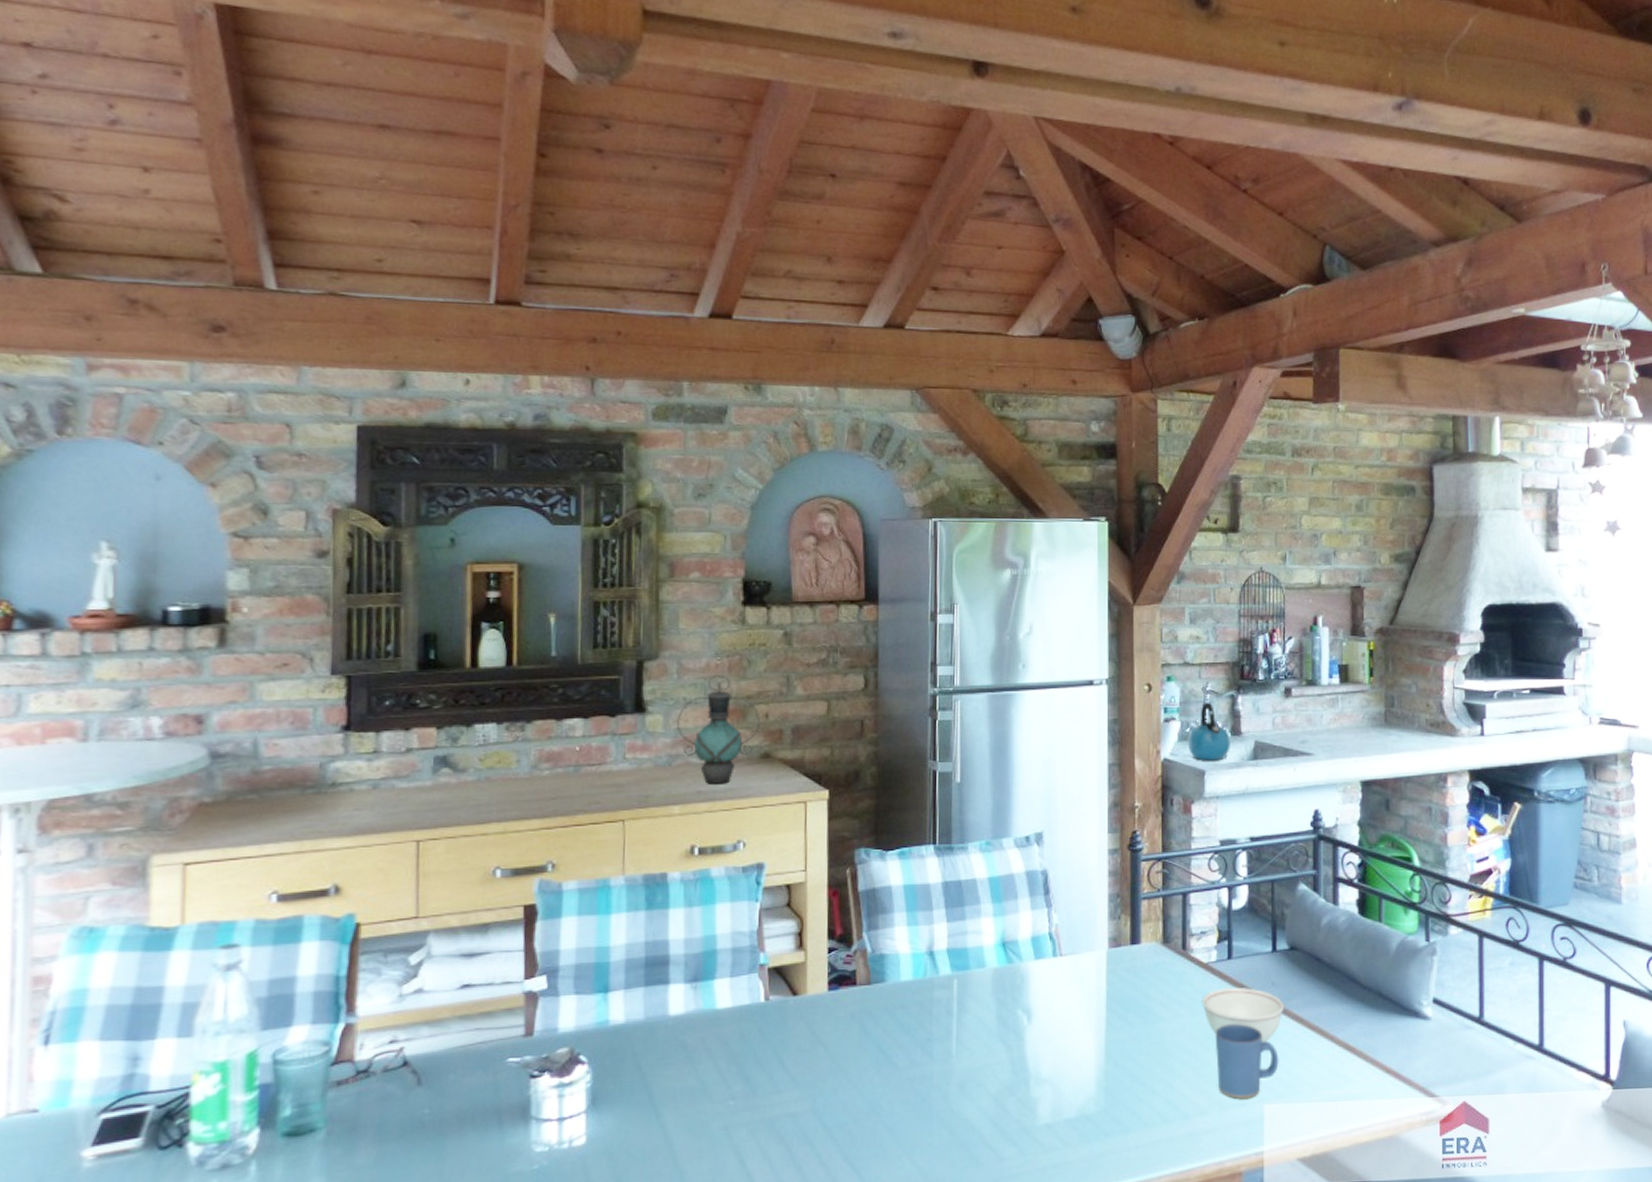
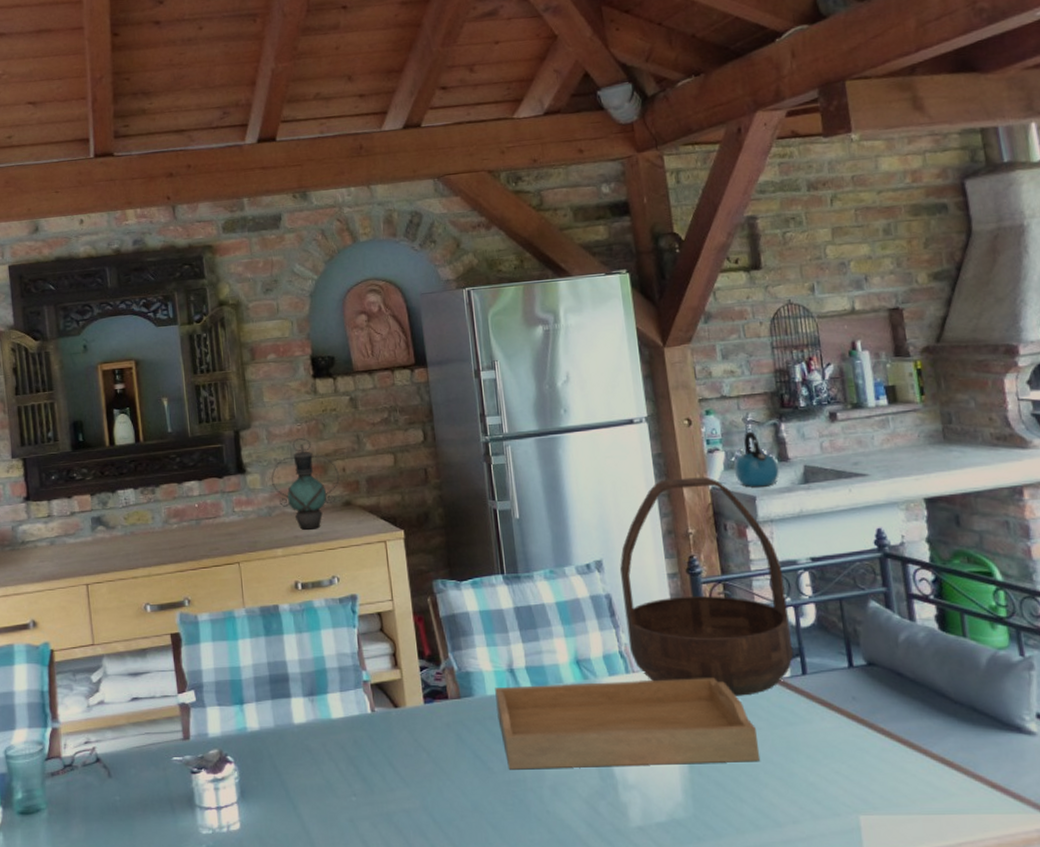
serving tray: none [909,962,1177,1065] -> present [495,677,761,770]
basket: none [1059,747,1222,982] -> present [619,477,793,696]
bowl: present [1201,987,1285,1042] -> none [780,701,870,755]
mug: present [1215,1024,1279,1099] -> none [798,737,871,809]

